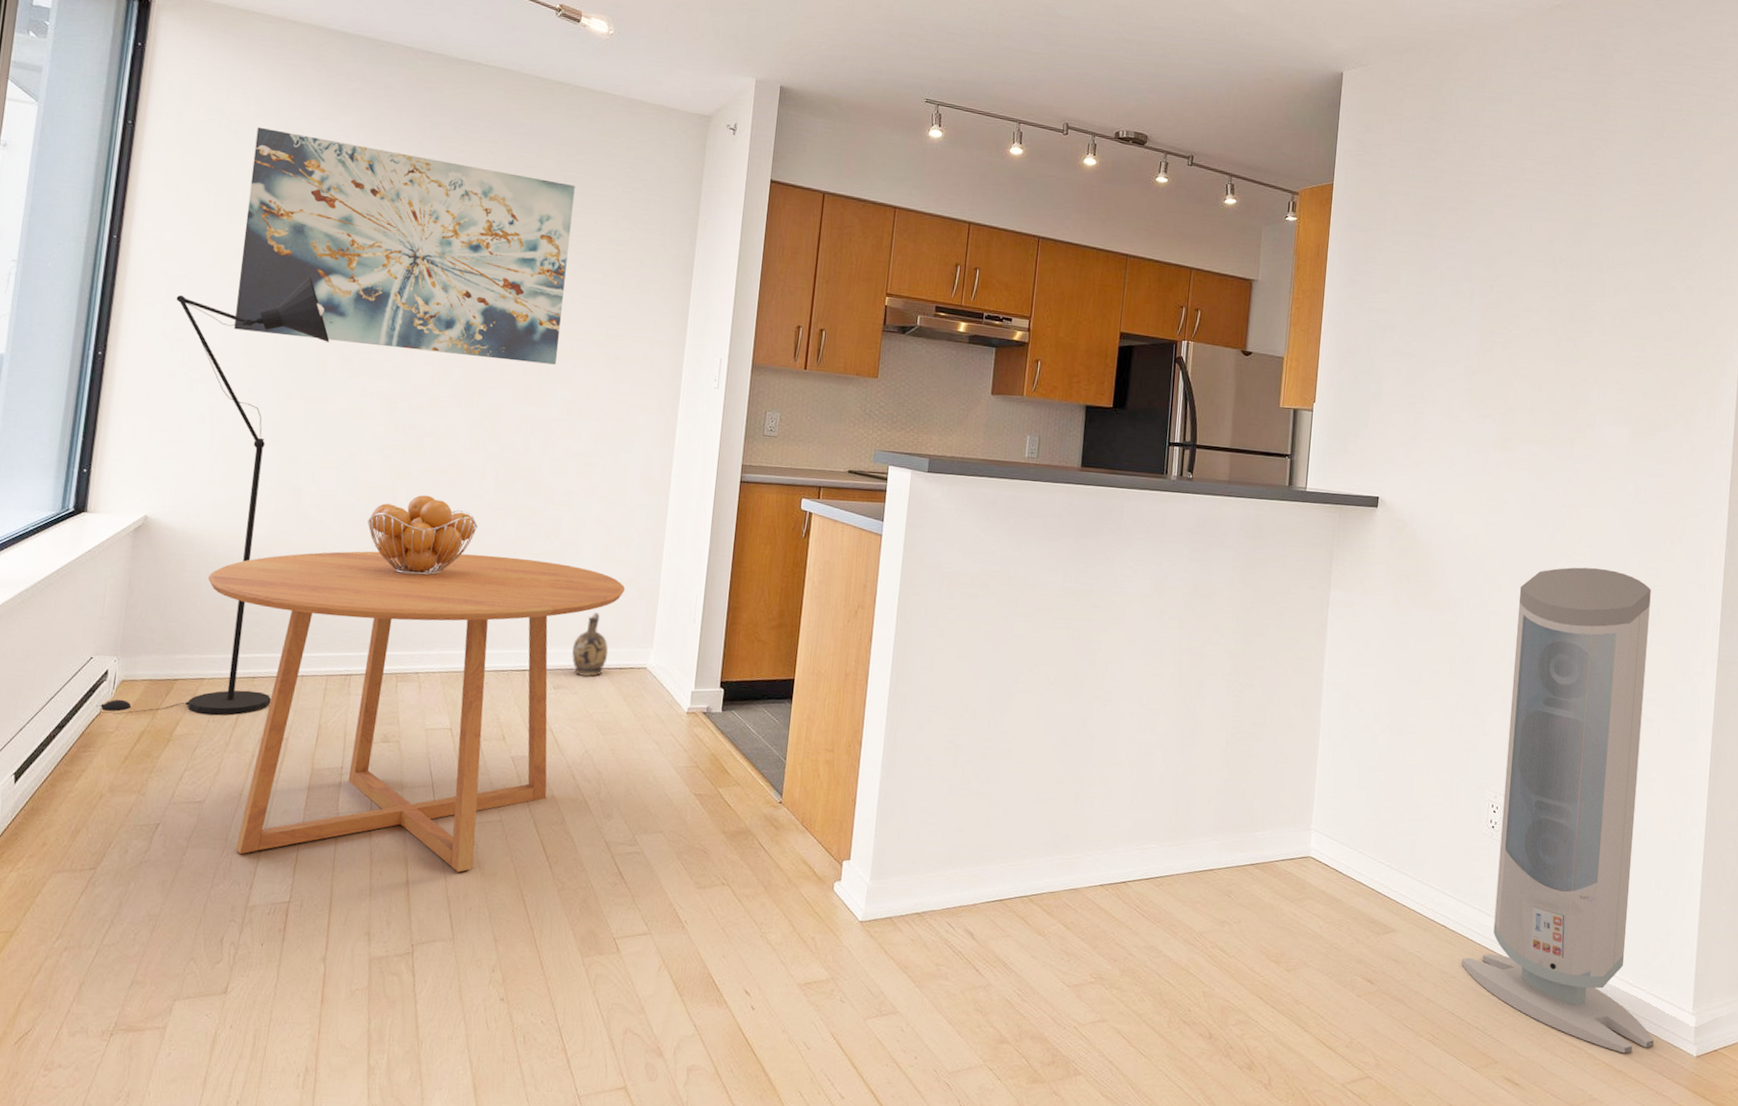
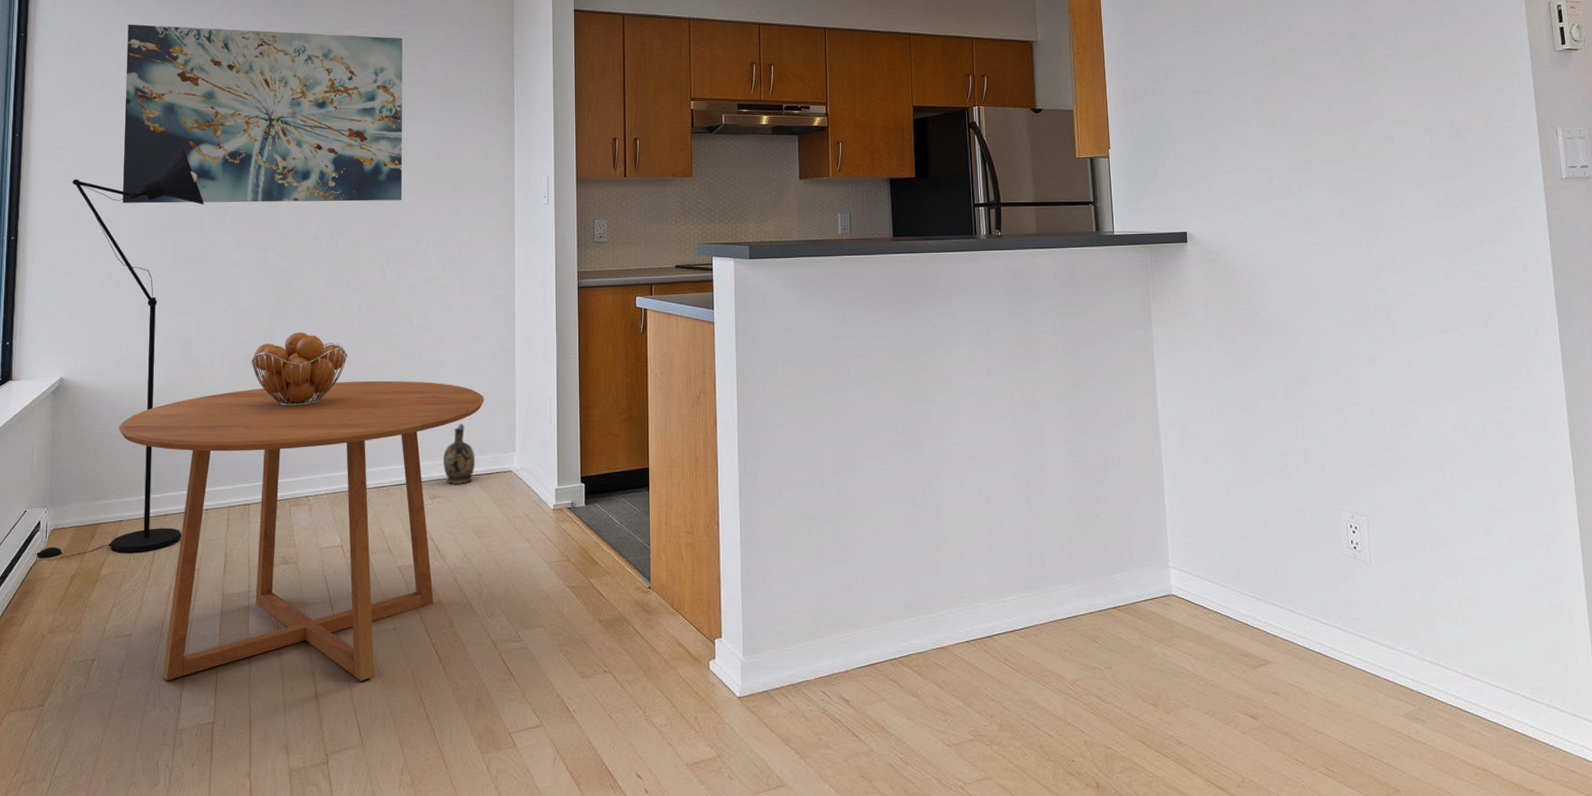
air purifier: present [1461,567,1654,1054] -> none [1343,277,1563,772]

